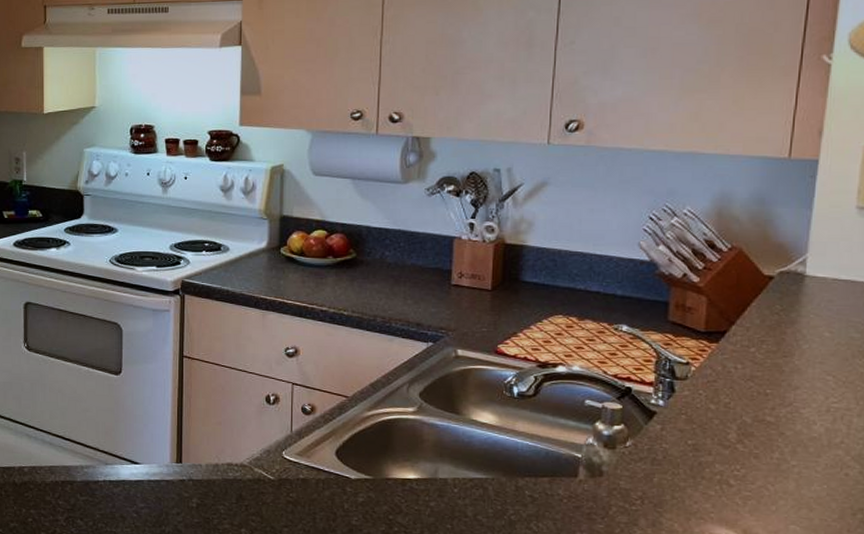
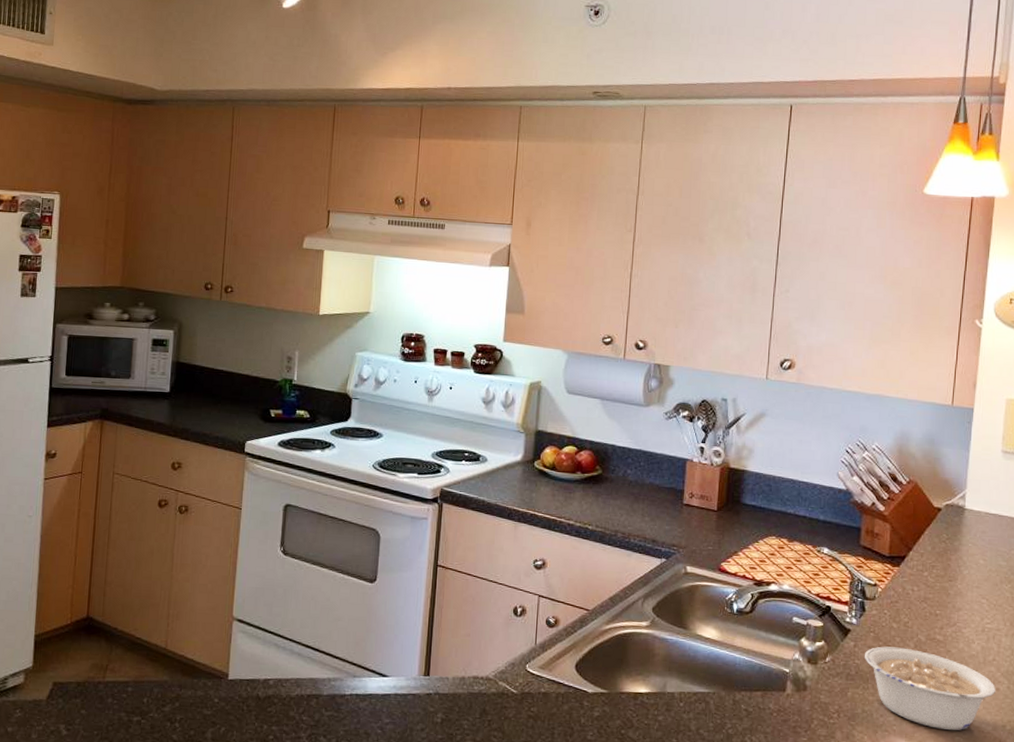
legume: none [673,429,843,519] -> present [864,646,995,731]

